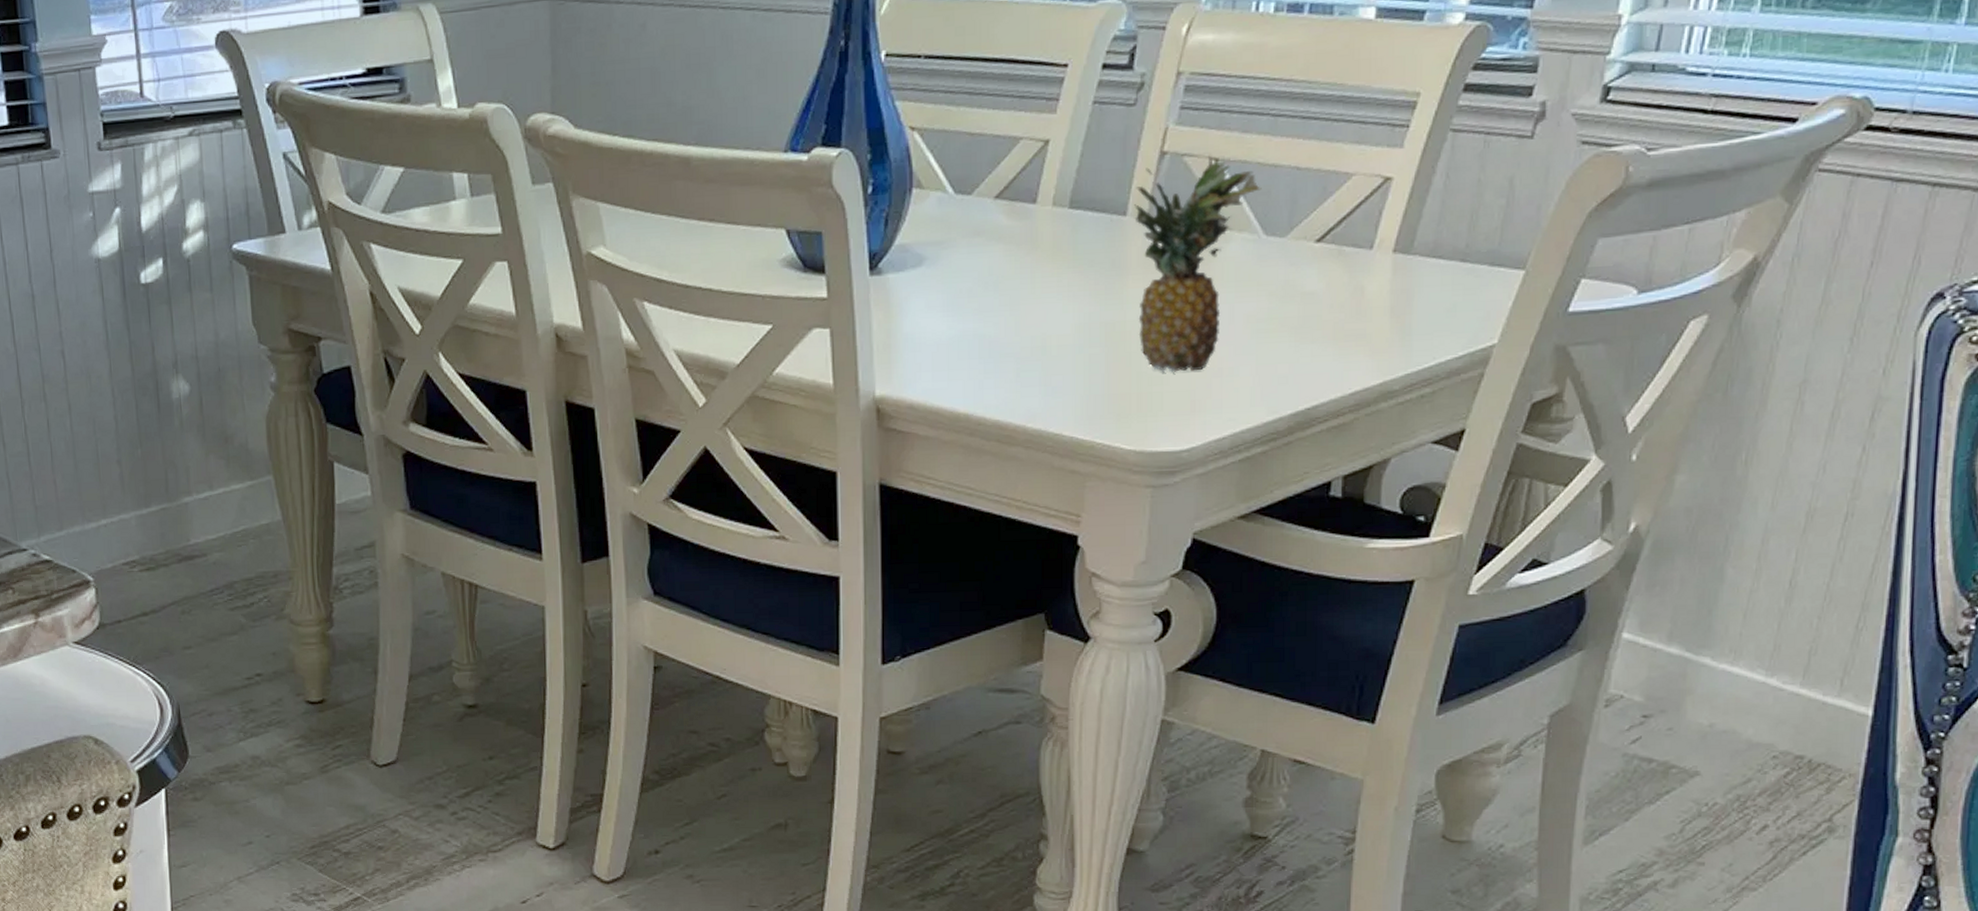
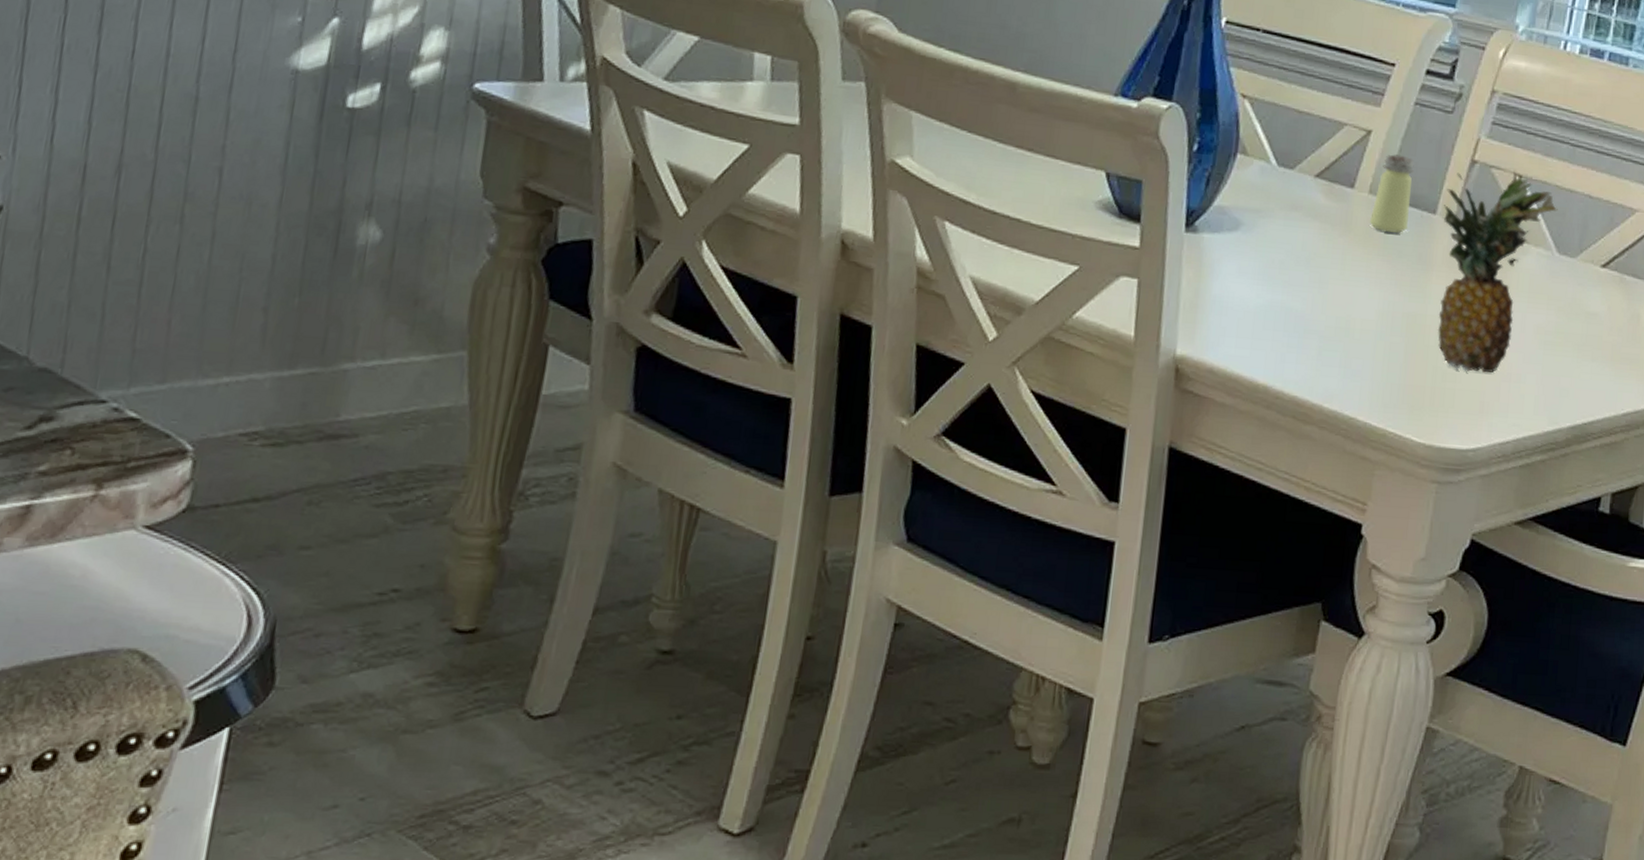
saltshaker: none [1055,160,1098,244] -> present [1369,154,1414,233]

